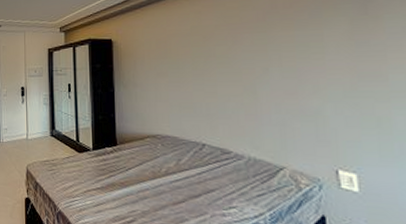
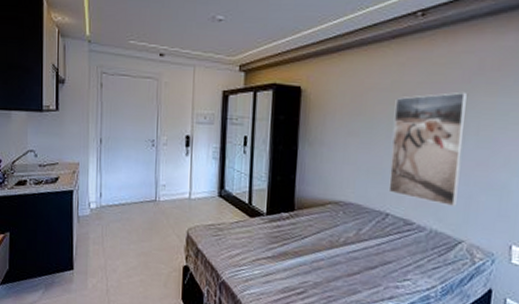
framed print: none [197,29,271,135] -> present [388,91,467,208]

